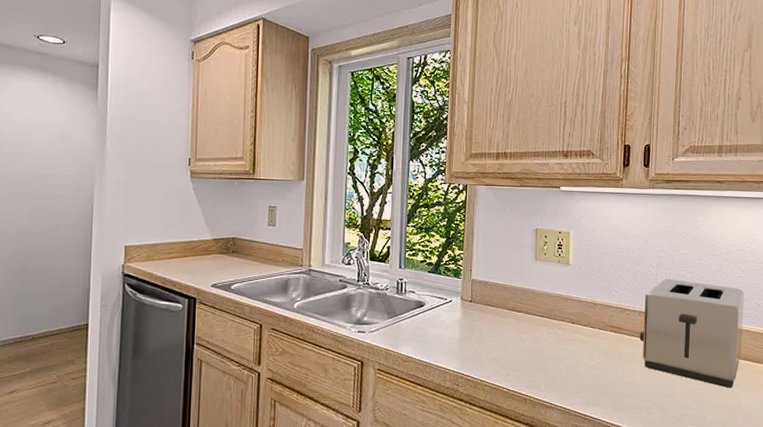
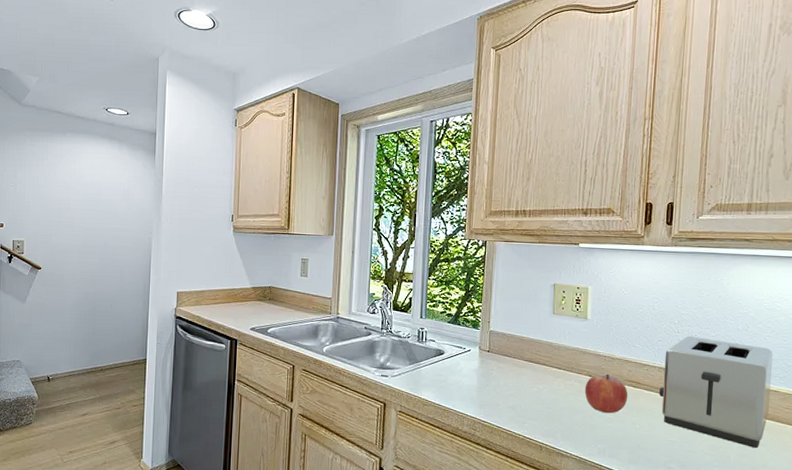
fruit: none [567,320,610,361] -> present [584,374,628,414]

